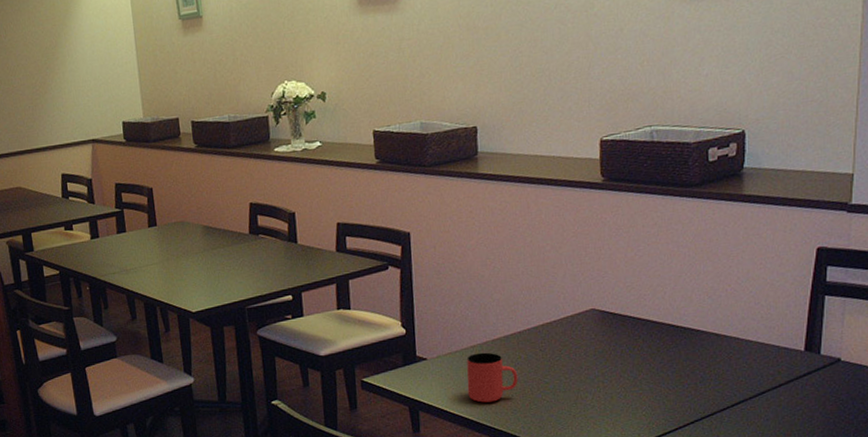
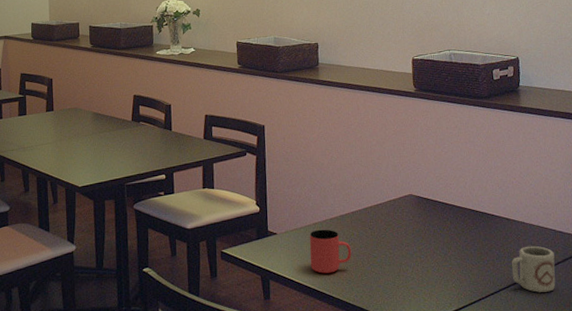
cup: none [718,365,776,420] -> present [511,246,556,292]

